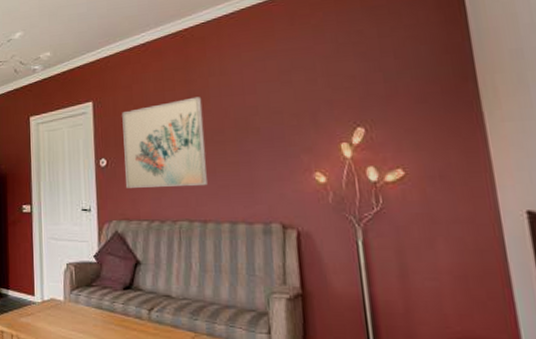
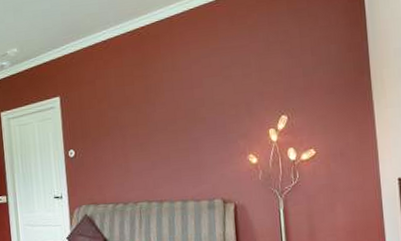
wall art: present [122,97,207,188] -> none [87,90,163,176]

